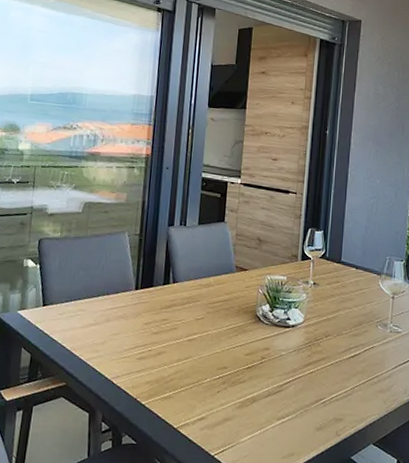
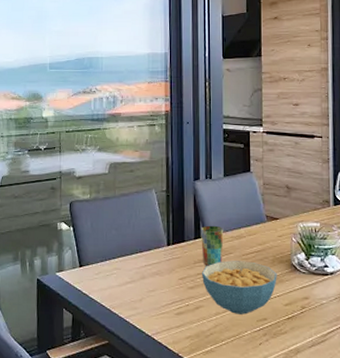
cereal bowl: none [167,308,241,362] -> present [202,260,277,315]
cup: none [169,272,193,314] -> present [201,225,224,267]

